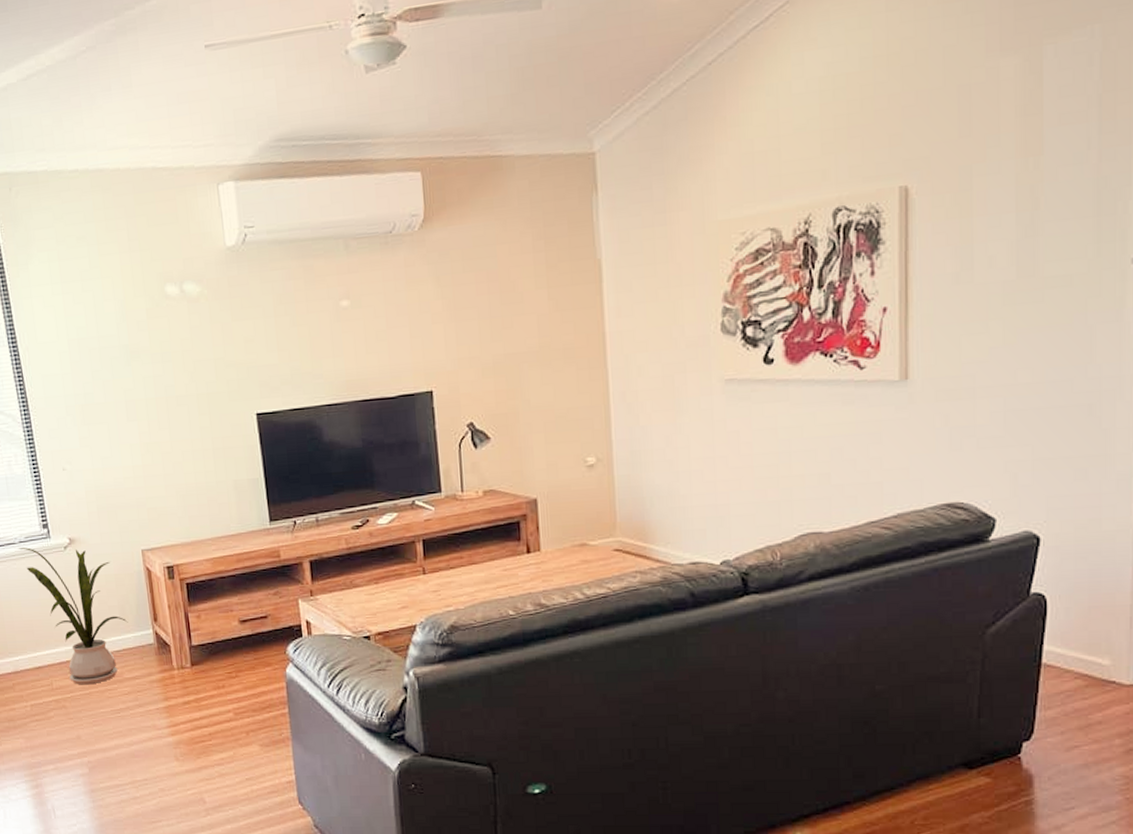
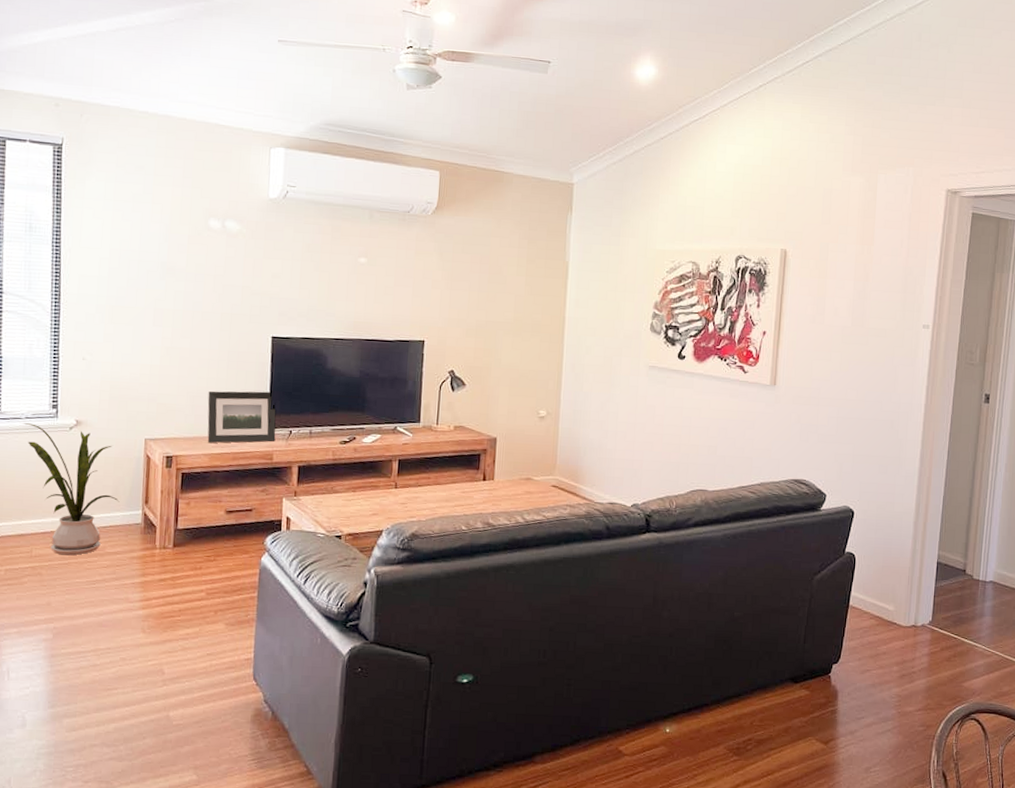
picture frame: none [198,479,280,547] -> present [207,391,276,444]

